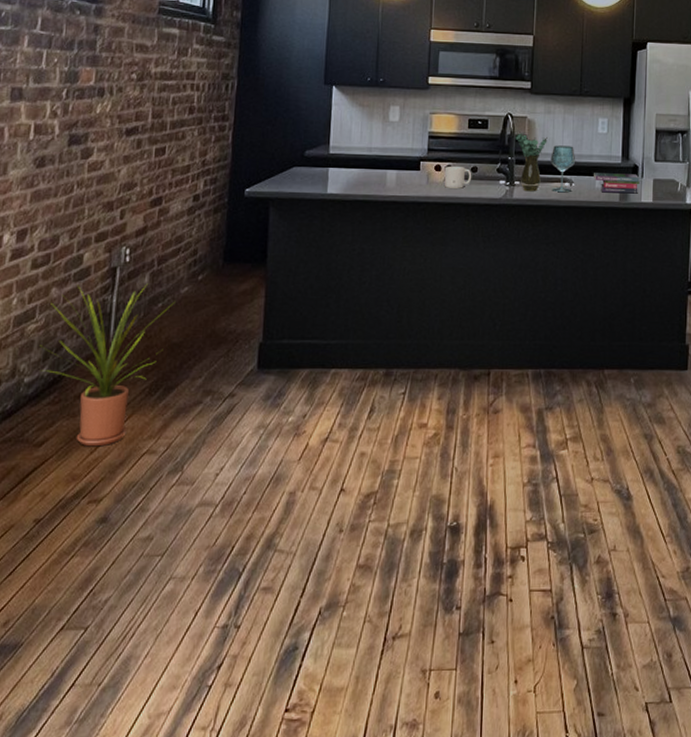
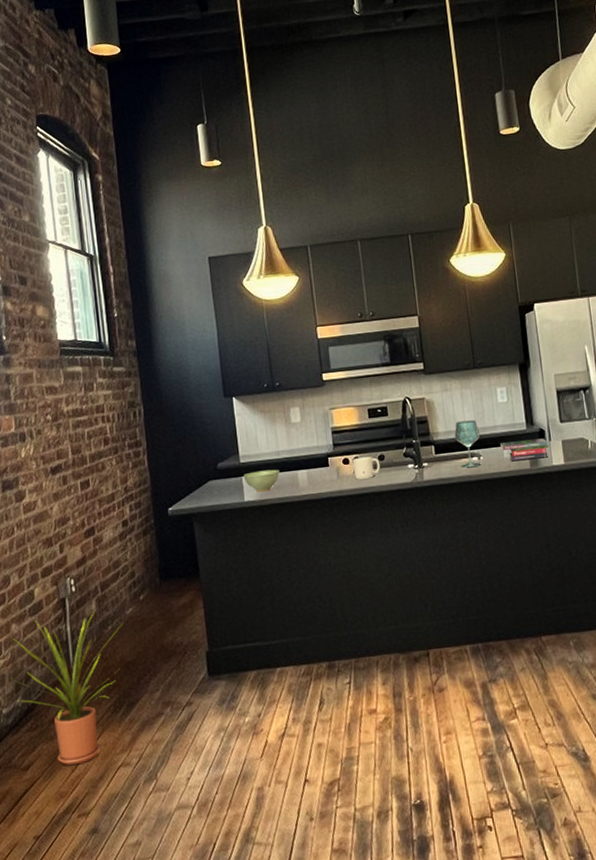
bowl: none [330,164,369,186] -> present [243,469,280,492]
vase: present [515,130,548,192] -> none [416,412,449,472]

